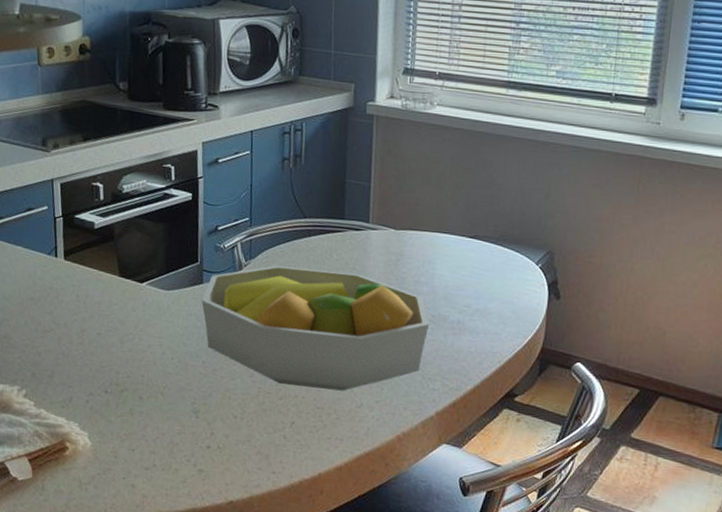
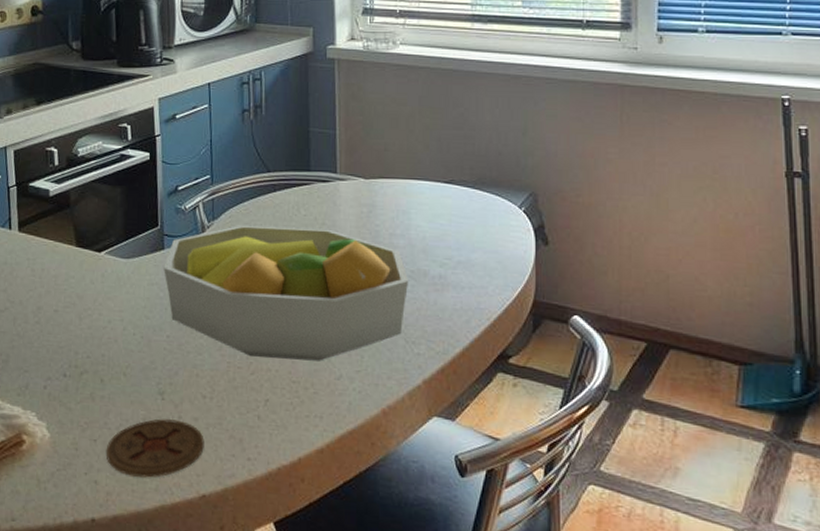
coaster: none [143,434,234,485] -> present [106,419,204,478]

